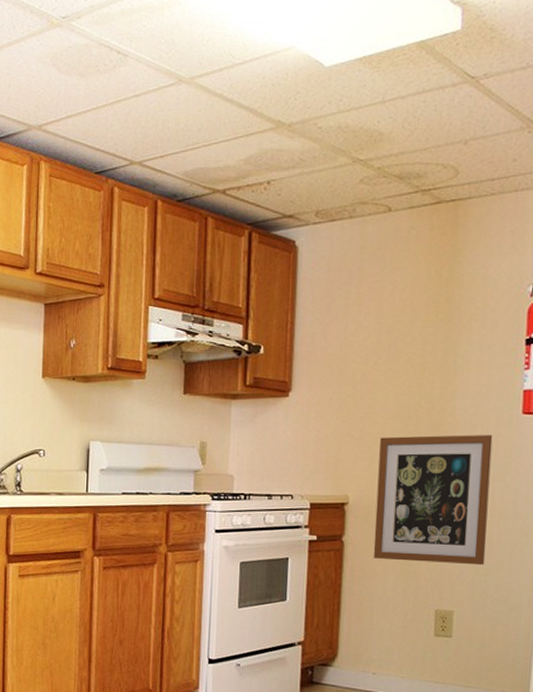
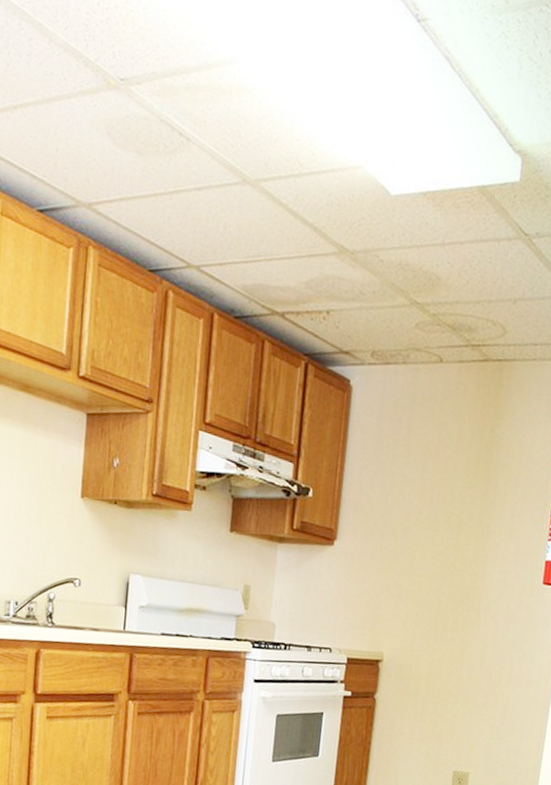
wall art: present [373,435,493,566] -> none [402,596,516,730]

